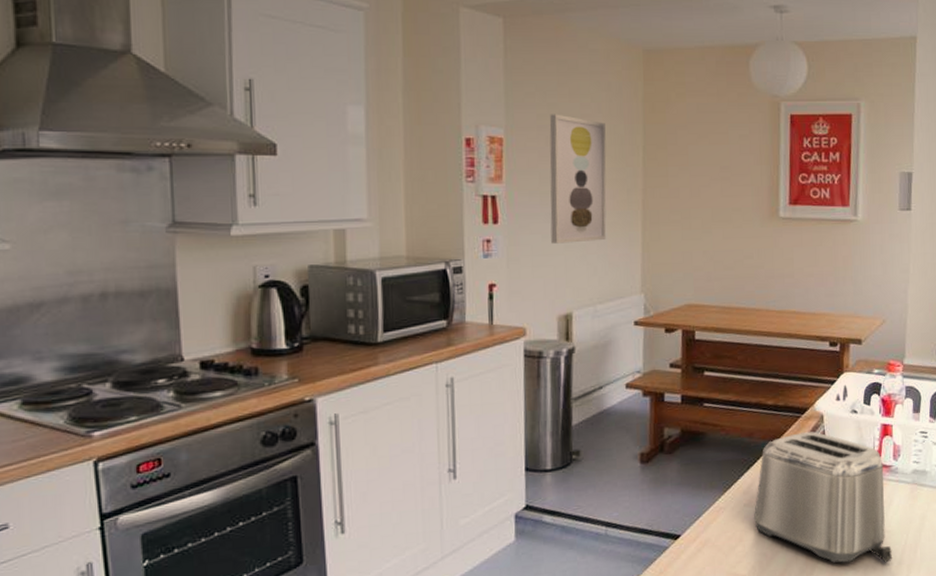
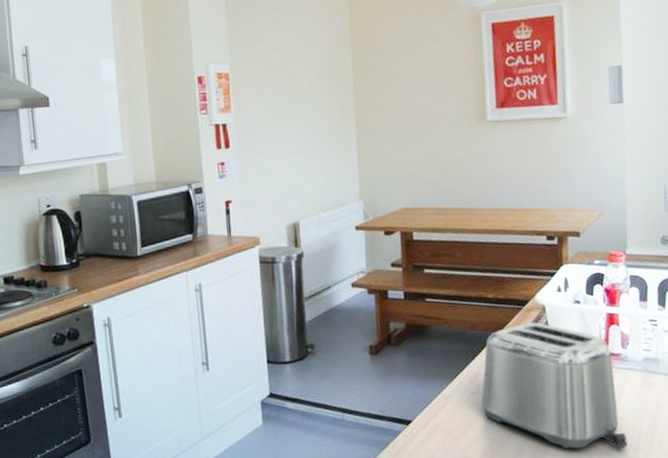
wall art: present [549,114,607,244] -> none [268,47,325,162]

